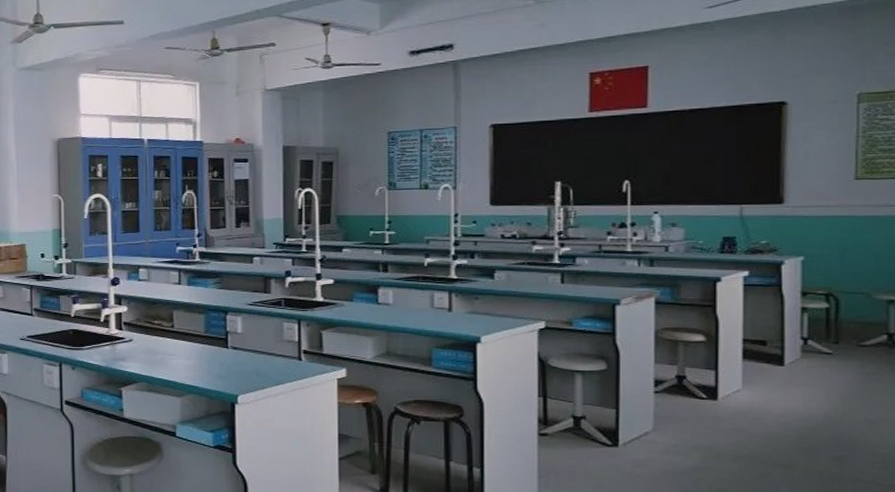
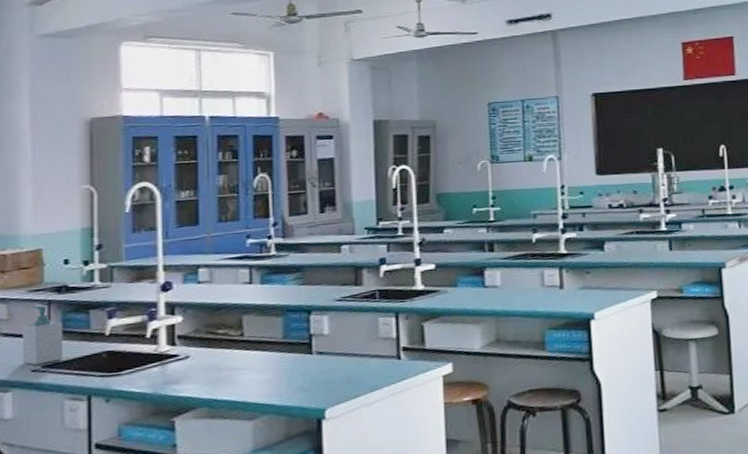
soap bottle: none [13,288,42,335] -> present [22,305,63,365]

